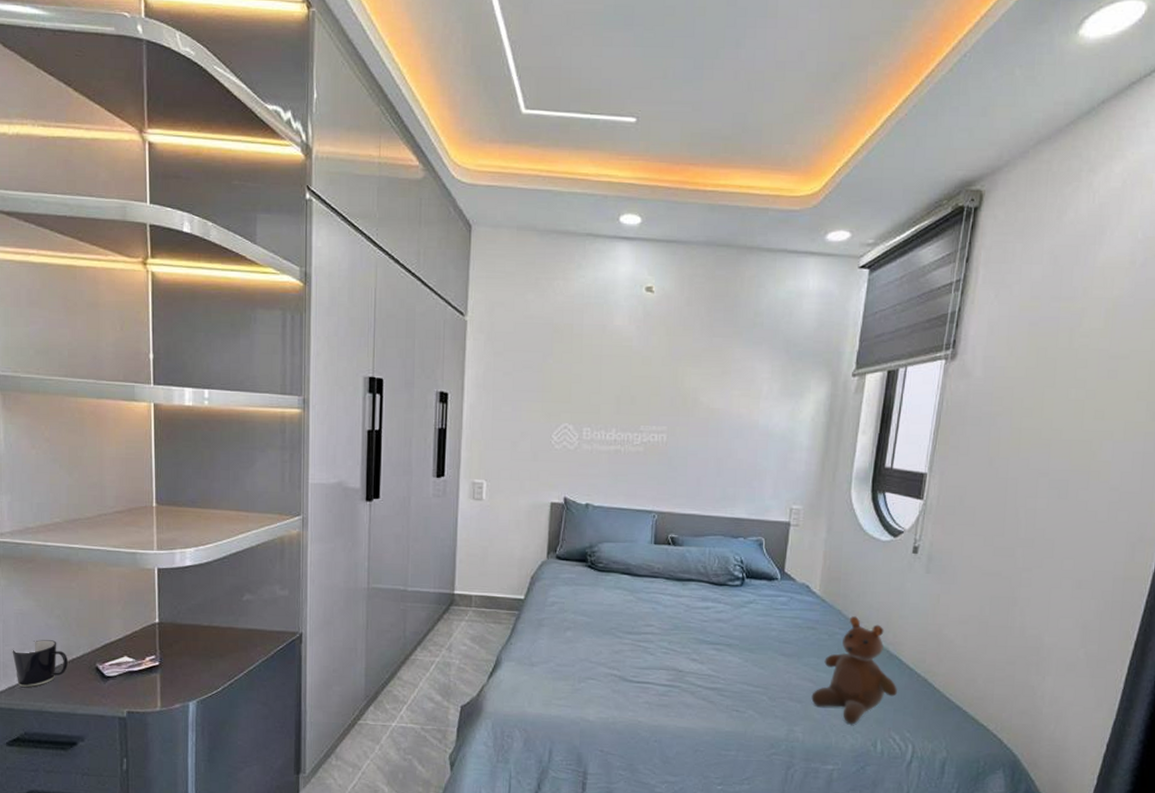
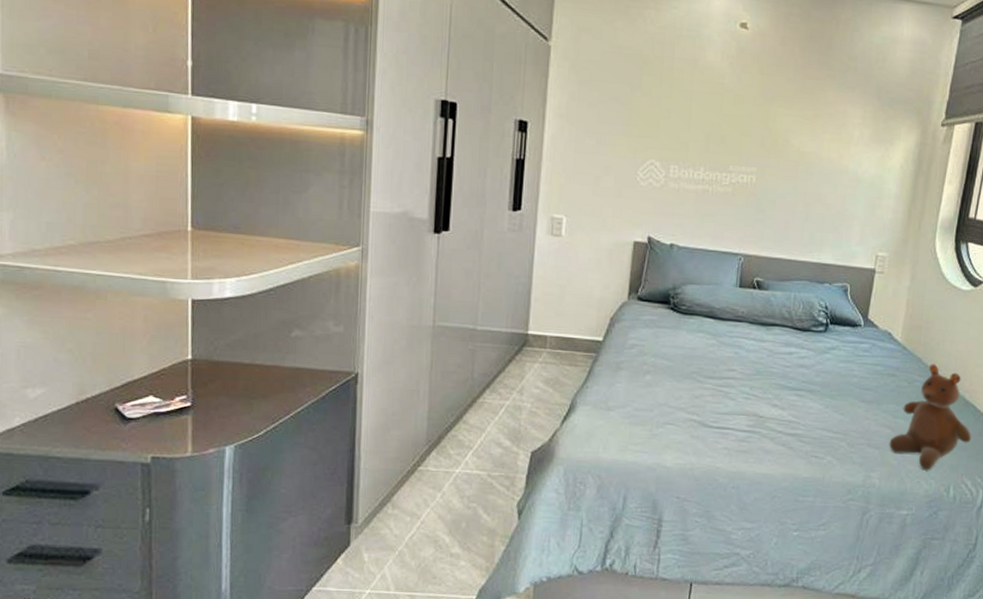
mug: present [12,640,68,687] -> none [12,376,81,430]

